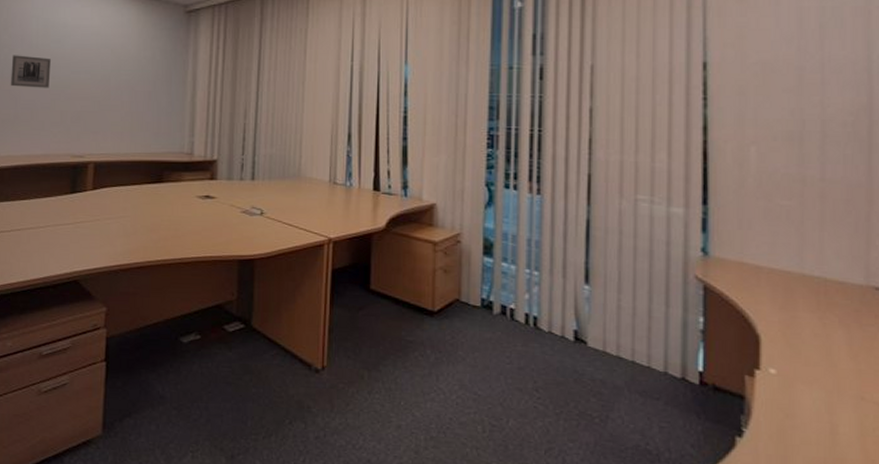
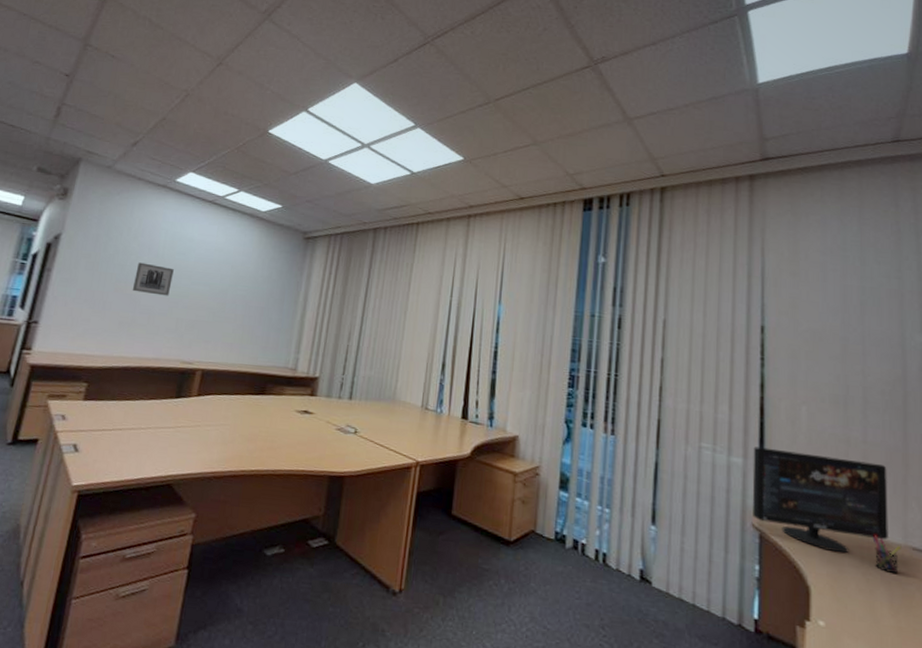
computer monitor: none [695,194,849,299] -> present [752,446,888,554]
pen holder: none [830,276,863,317] -> present [872,534,902,575]

